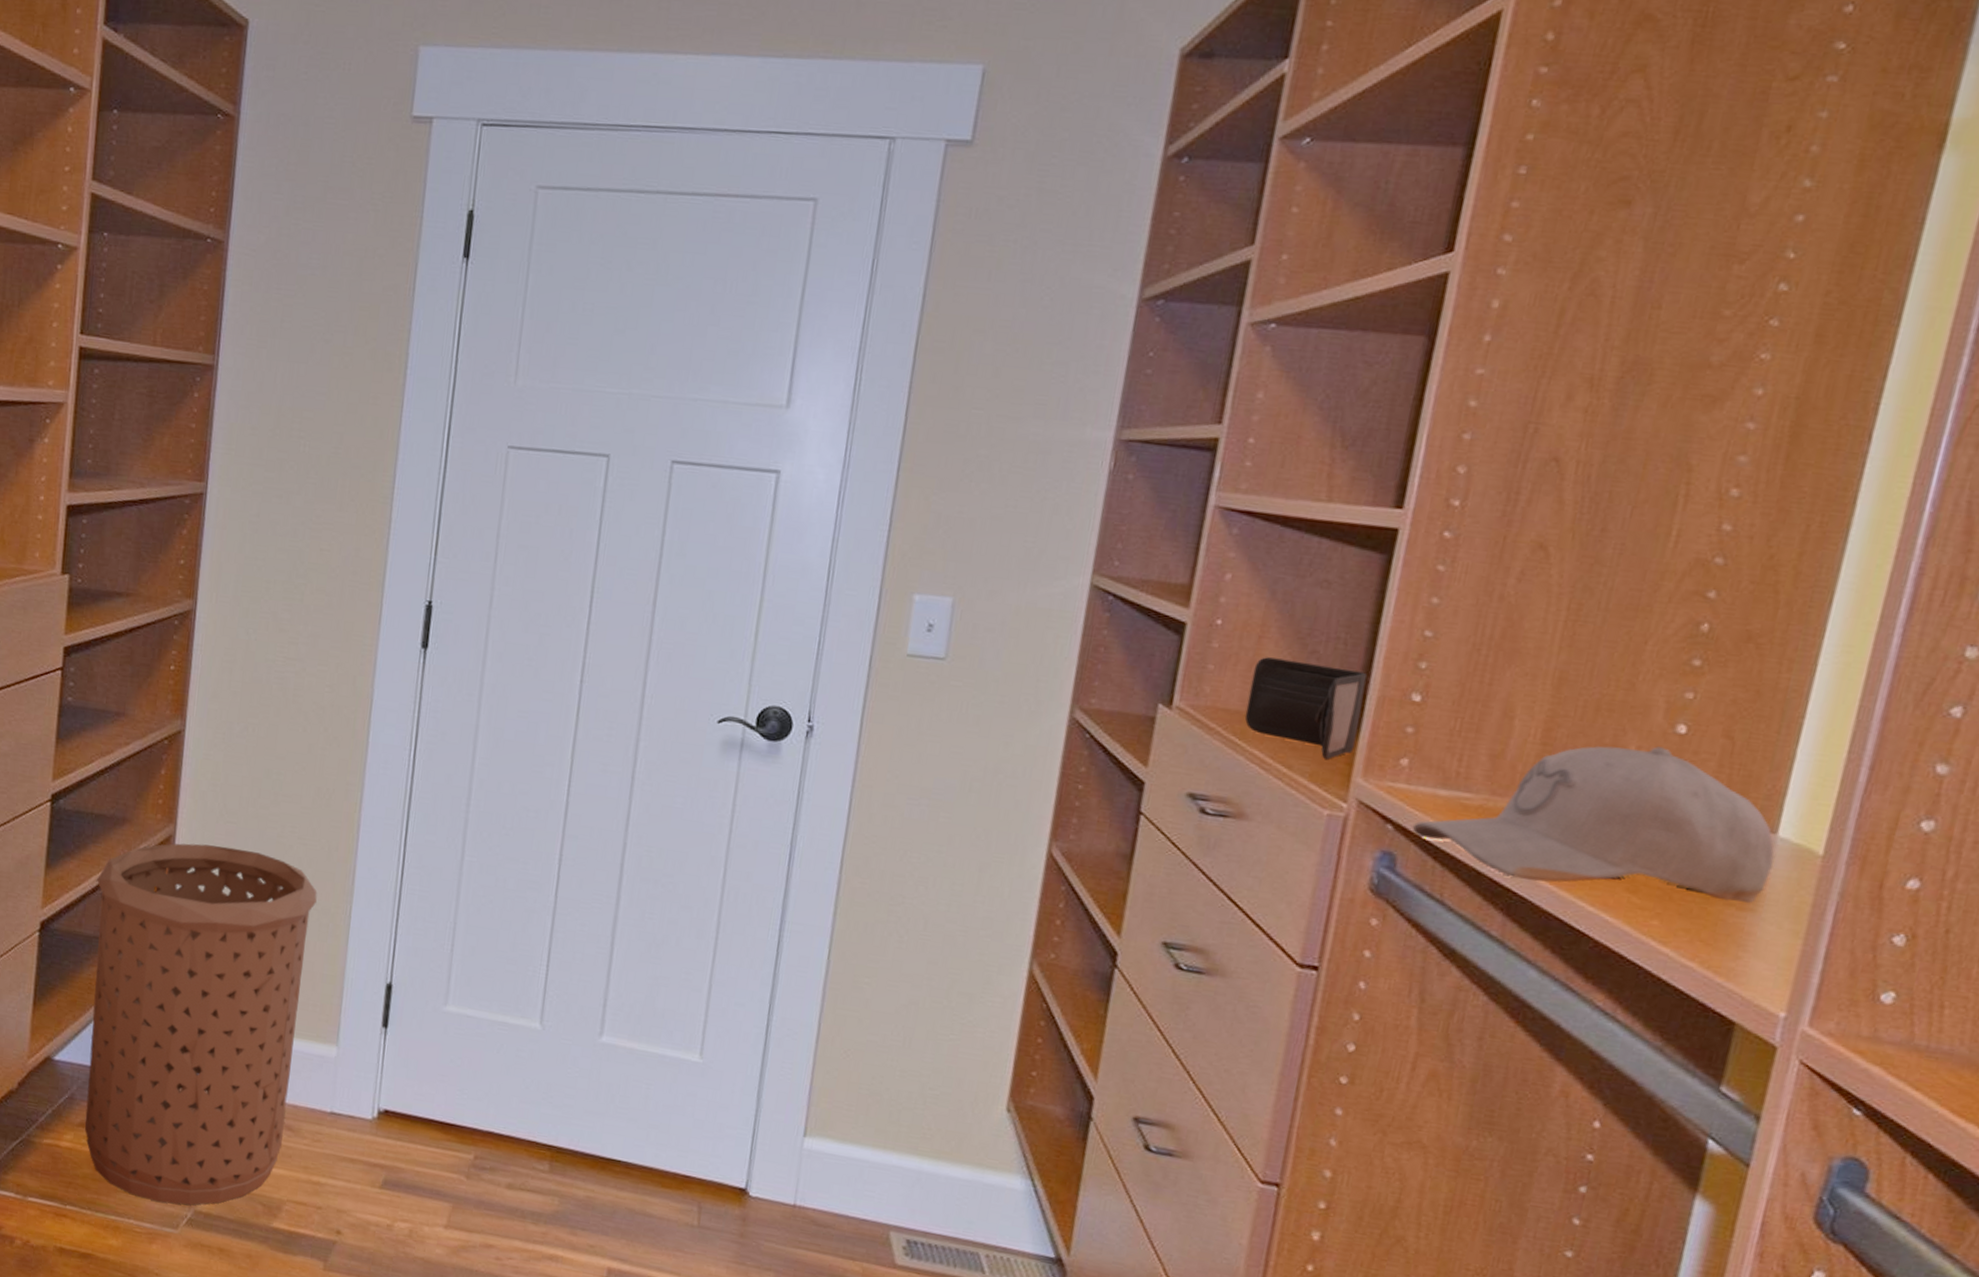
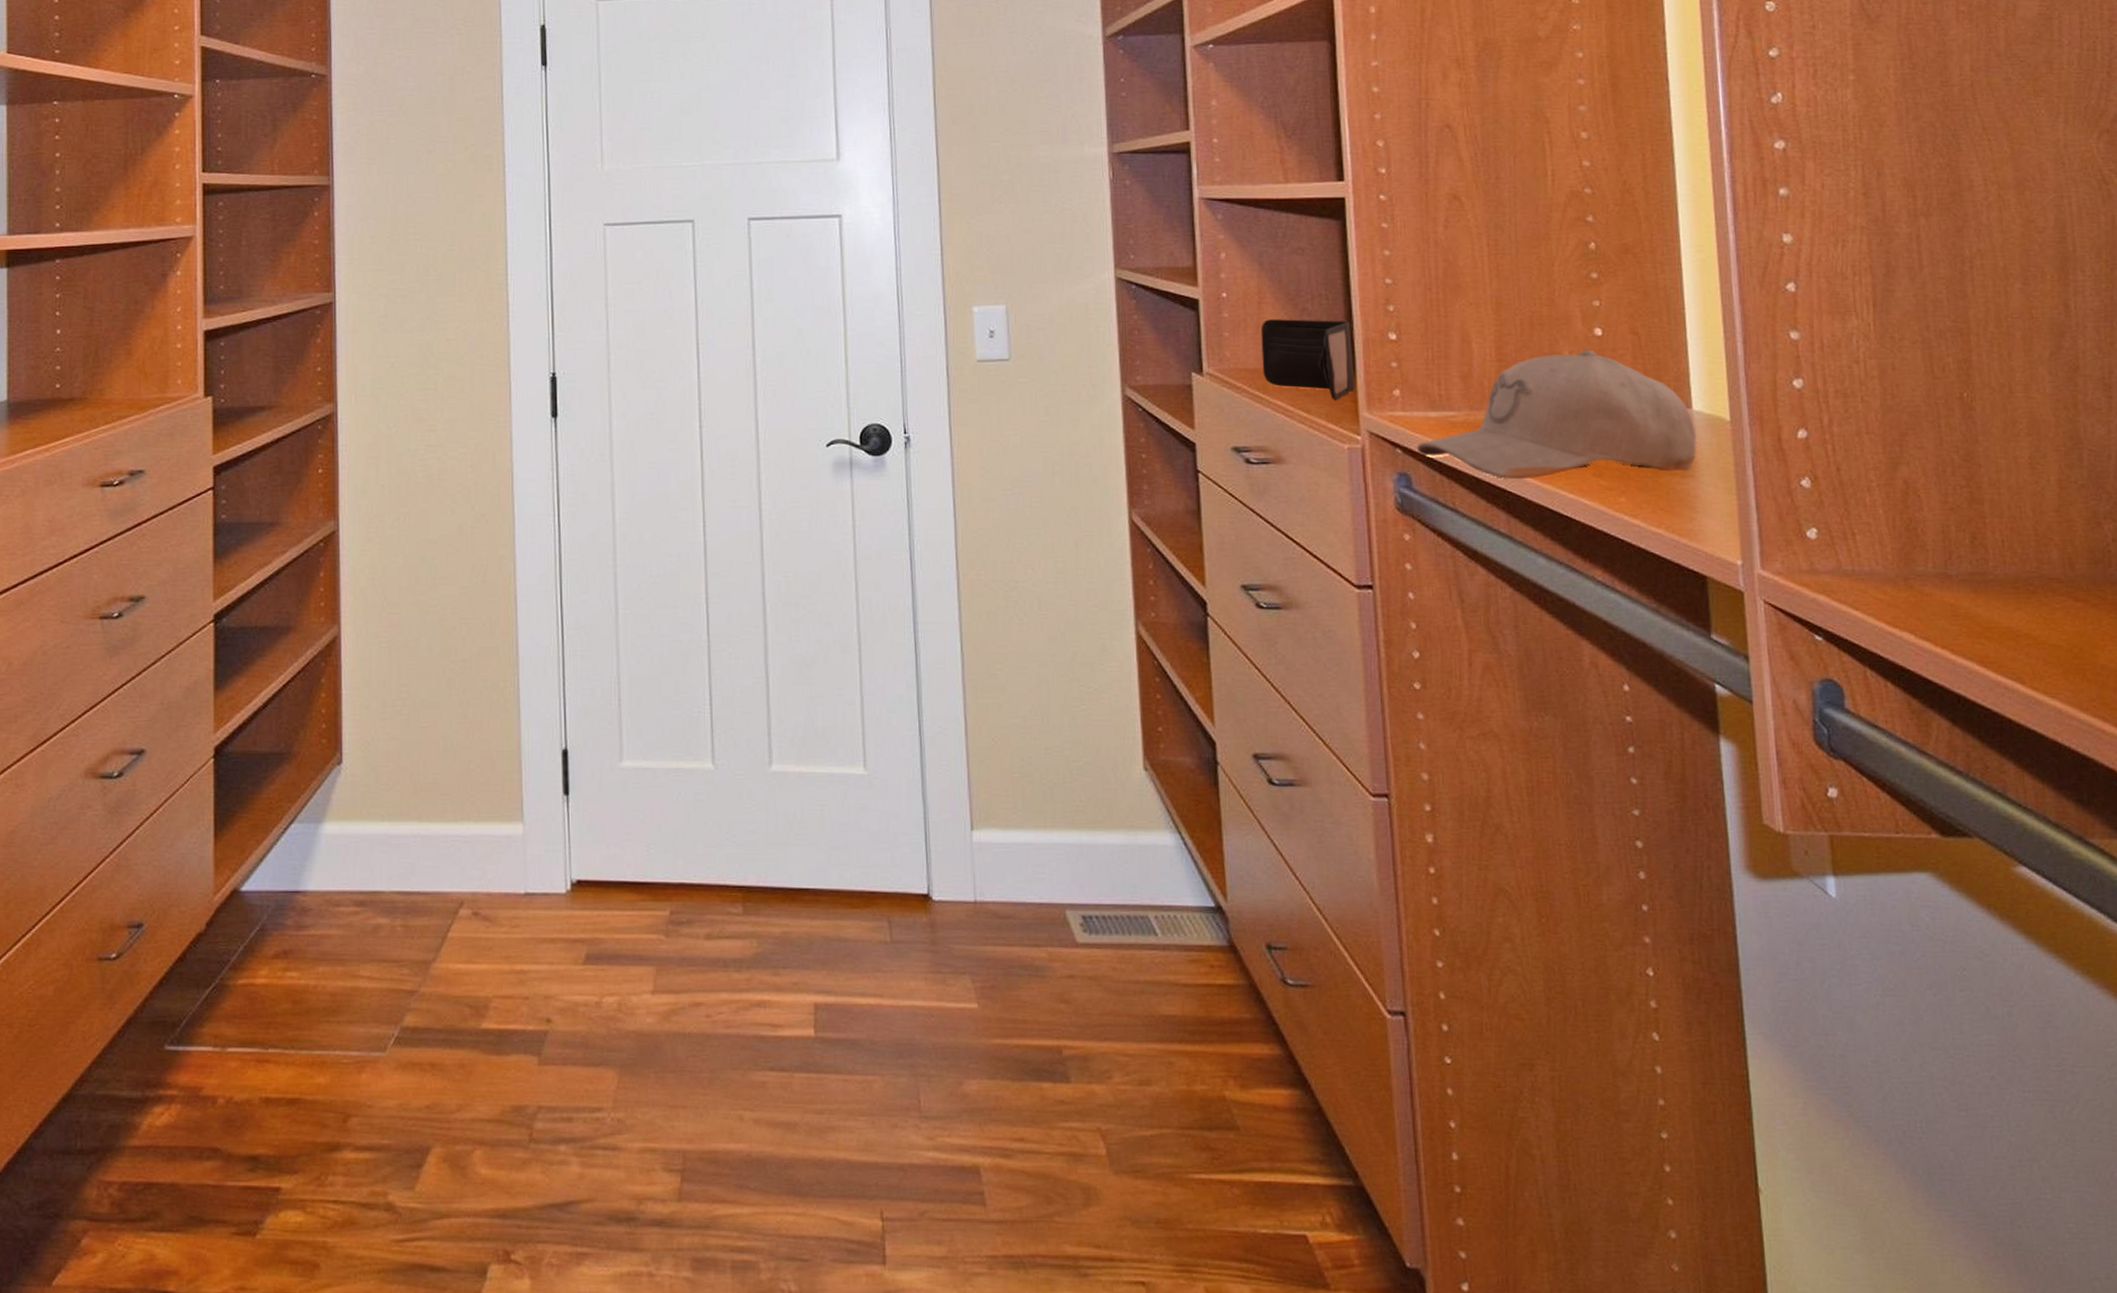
laundry basket: present [85,843,318,1205] -> none [268,638,485,1025]

